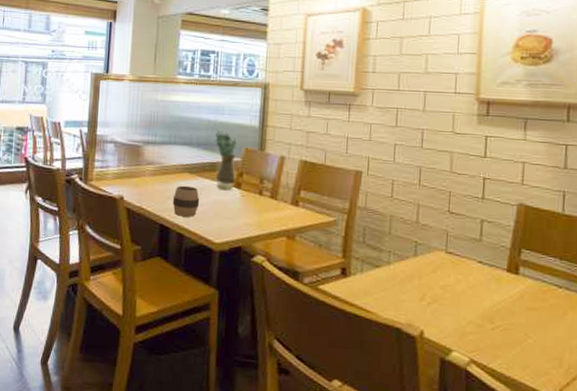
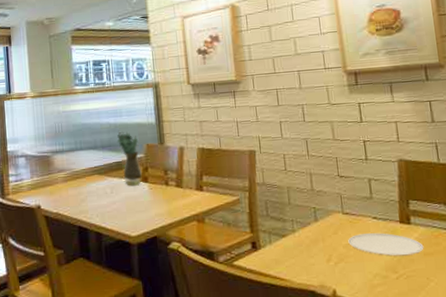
cup: present [172,185,200,217] -> none [86,186,112,216]
plate: none [446,276,529,308] -> present [348,233,424,257]

